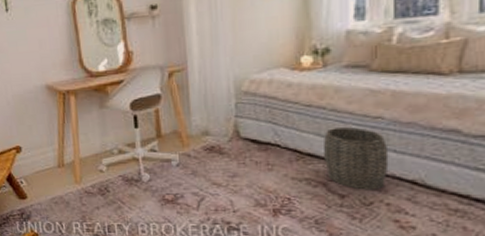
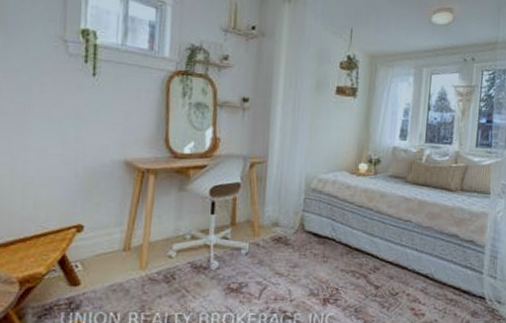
woven basket: present [324,127,389,190] -> none [367,227,413,282]

